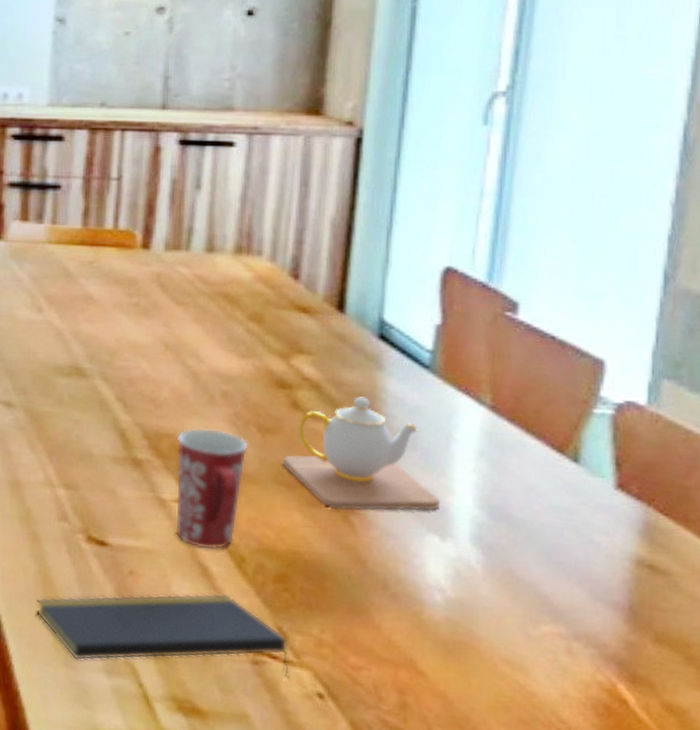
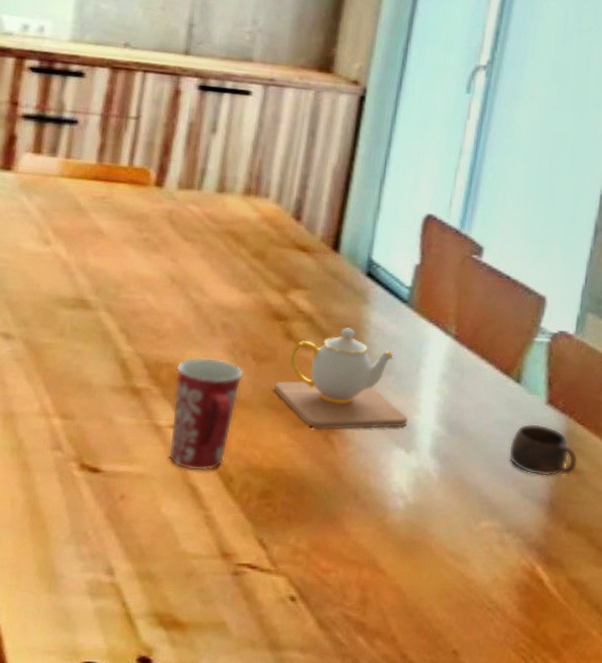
notepad: present [37,593,289,679] -> none [22,511,268,587]
cup: none [569,511,664,577] -> present [508,423,579,477]

